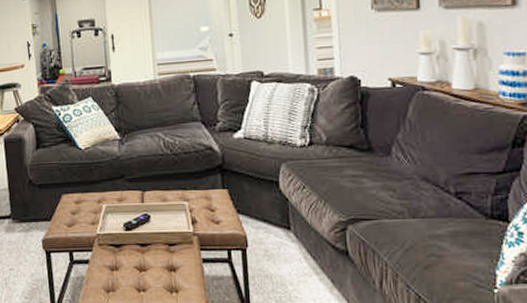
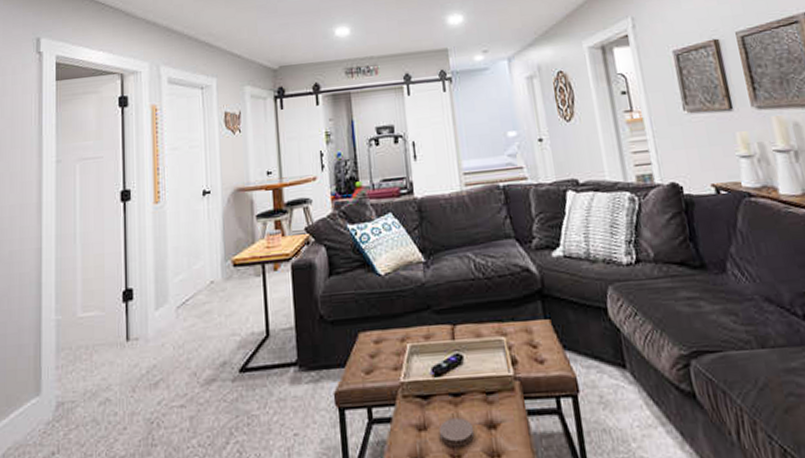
coaster: none [128,262,158,284] -> present [438,418,475,447]

